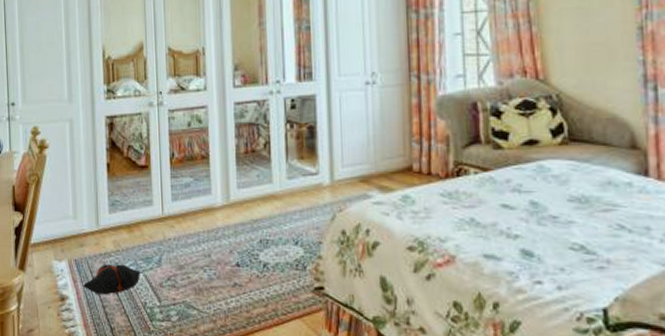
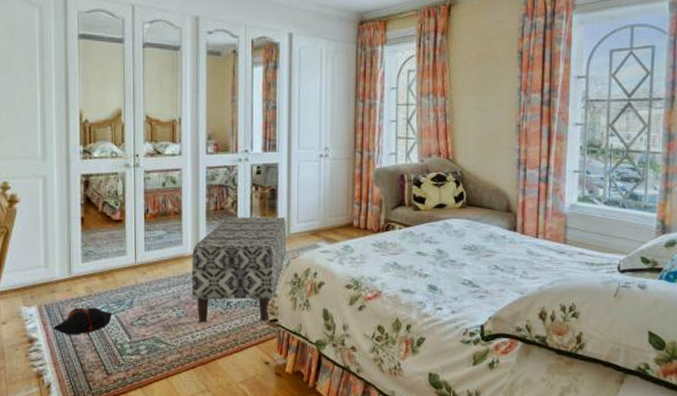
bench: none [222,161,330,289] -> present [191,217,286,323]

